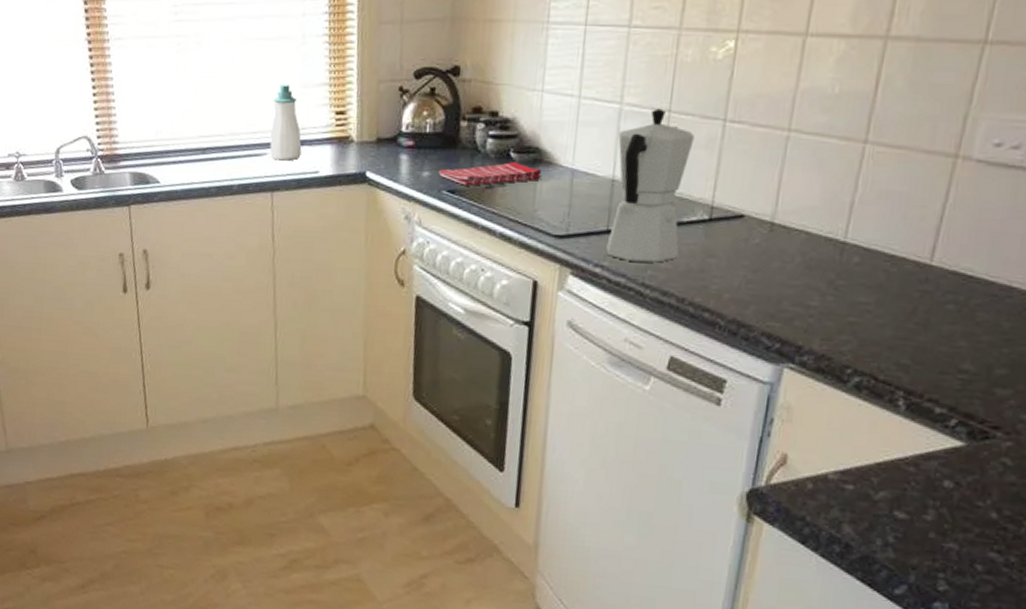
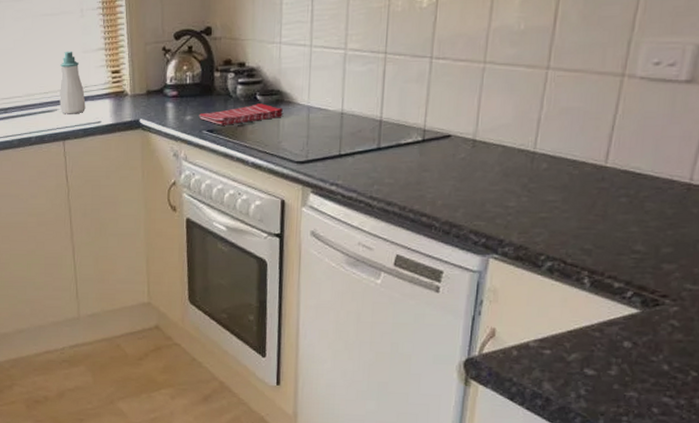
moka pot: present [606,108,695,263] -> none [339,51,407,179]

